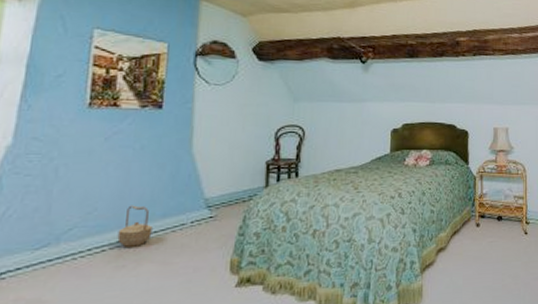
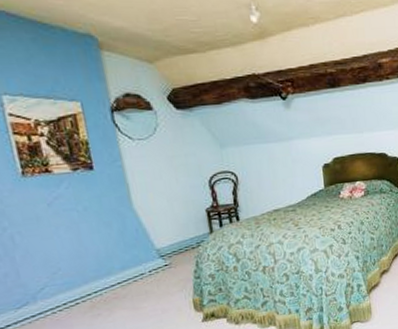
basket: present [117,205,153,247] -> none [85,262,117,299]

